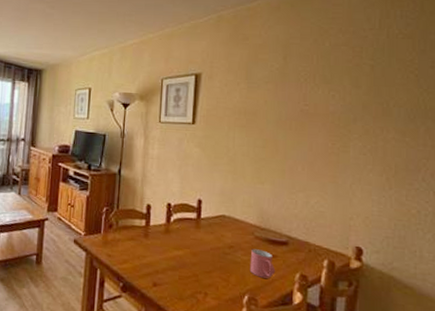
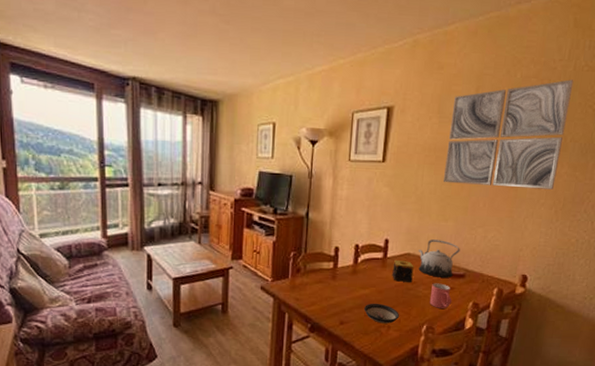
saucer: none [178,265,218,290] -> present [364,303,400,324]
candle: none [207,221,230,246] -> present [392,259,414,282]
teapot: none [233,202,280,244] -> present [418,239,460,278]
wall art: none [256,47,389,155] -> present [444,79,574,190]

